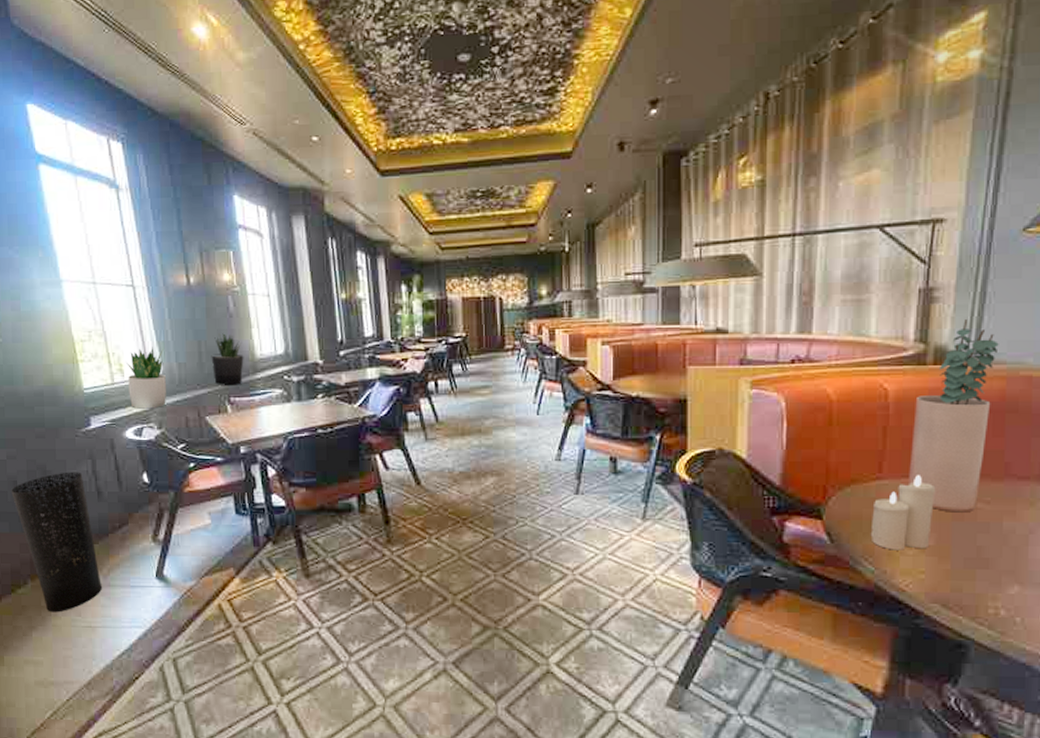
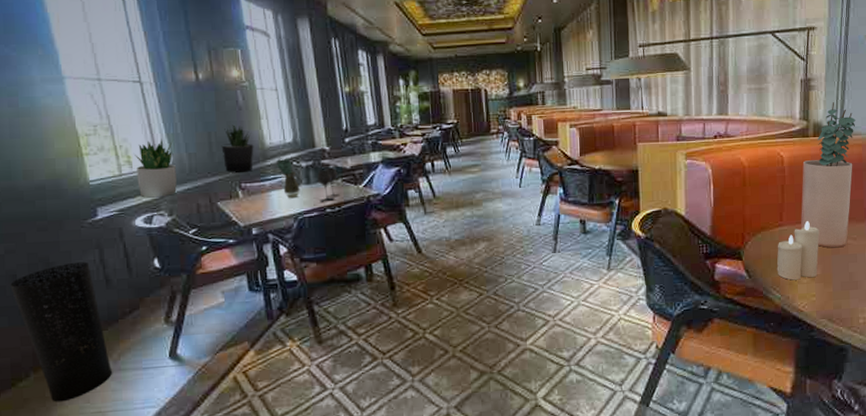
vase: none [266,371,291,416] -> present [276,158,300,199]
wine glass: none [309,382,333,422] -> present [317,166,340,202]

